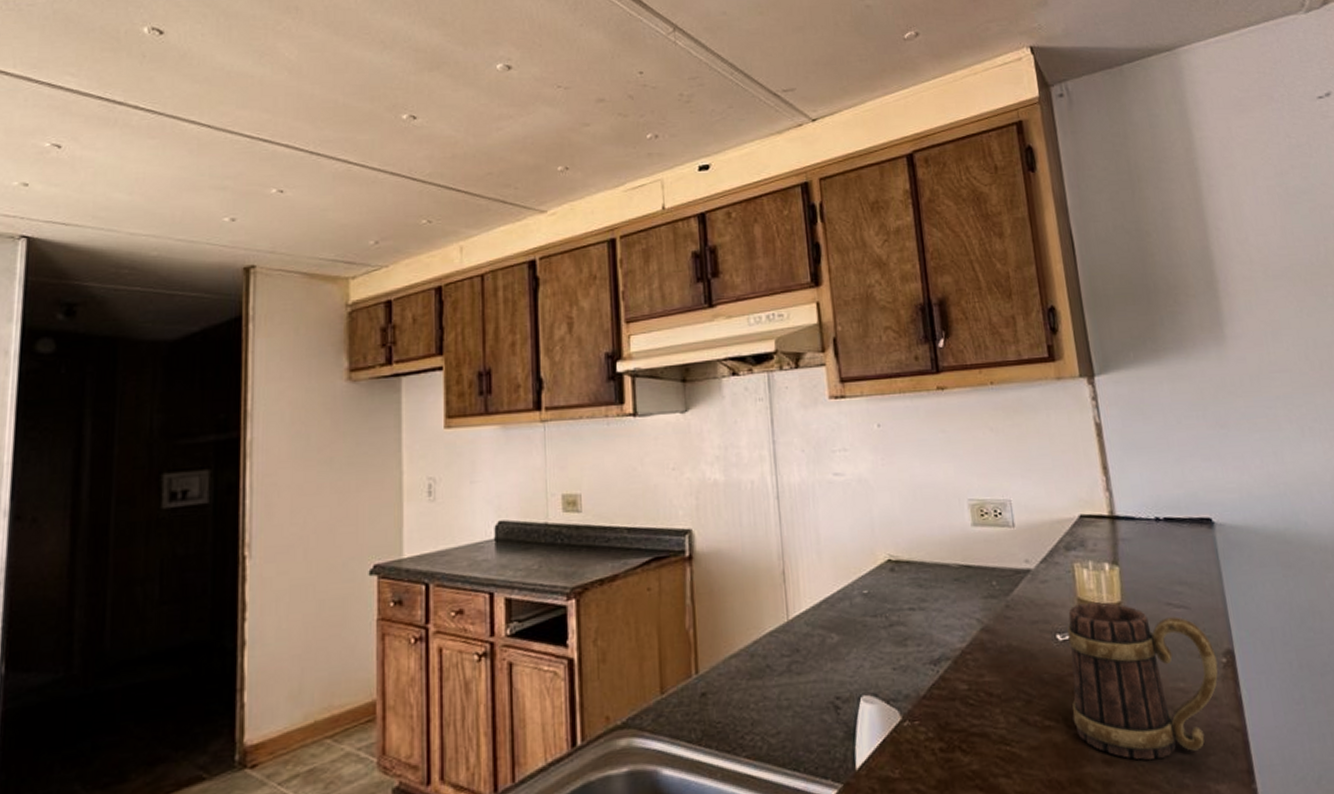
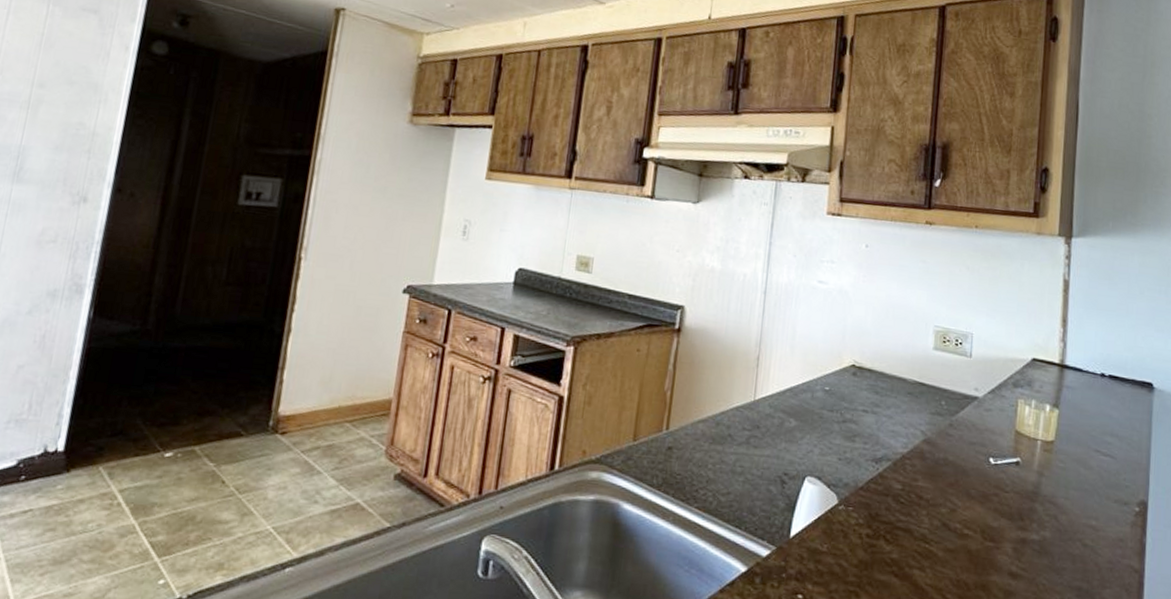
mug: present [1067,602,1218,760] -> none [989,435,1131,582]

